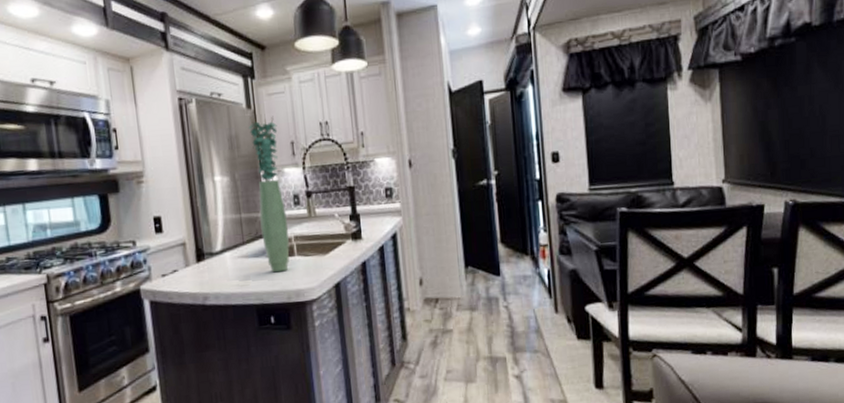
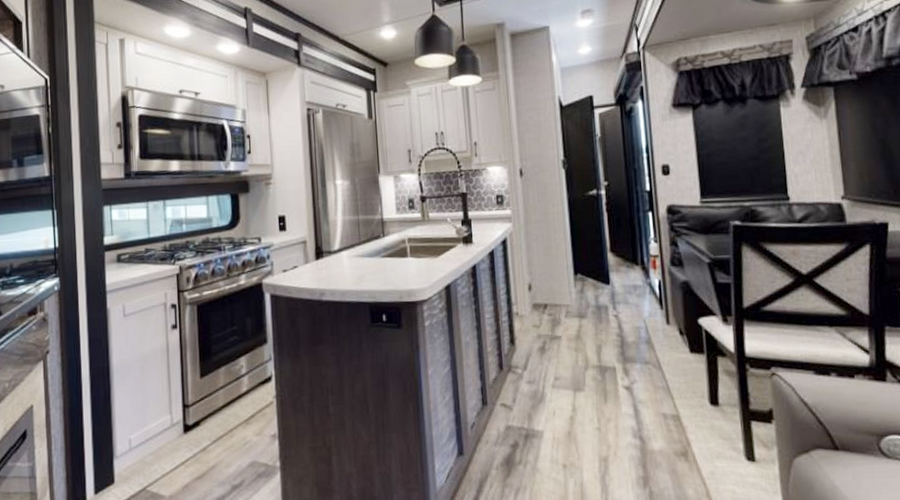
vase: present [248,116,290,273] -> none [369,126,403,272]

